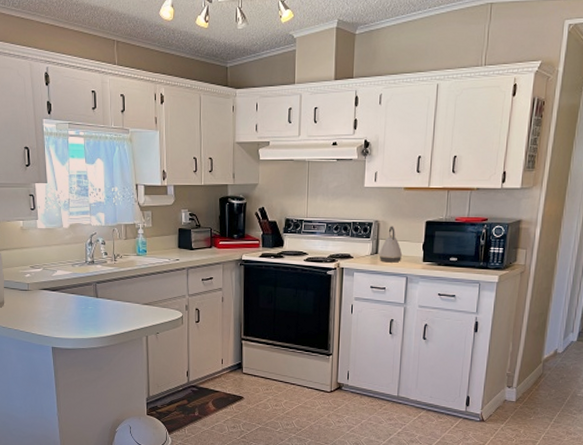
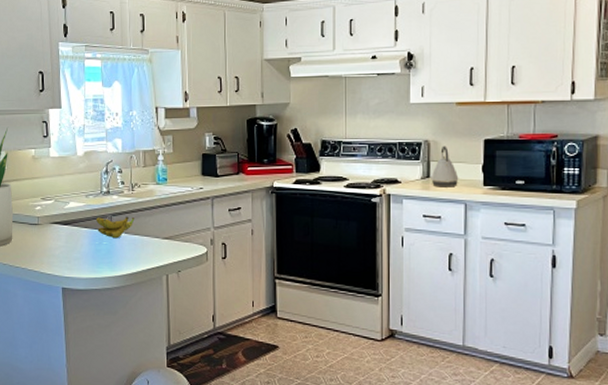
banana: none [82,284,117,304] -> present [96,216,135,239]

